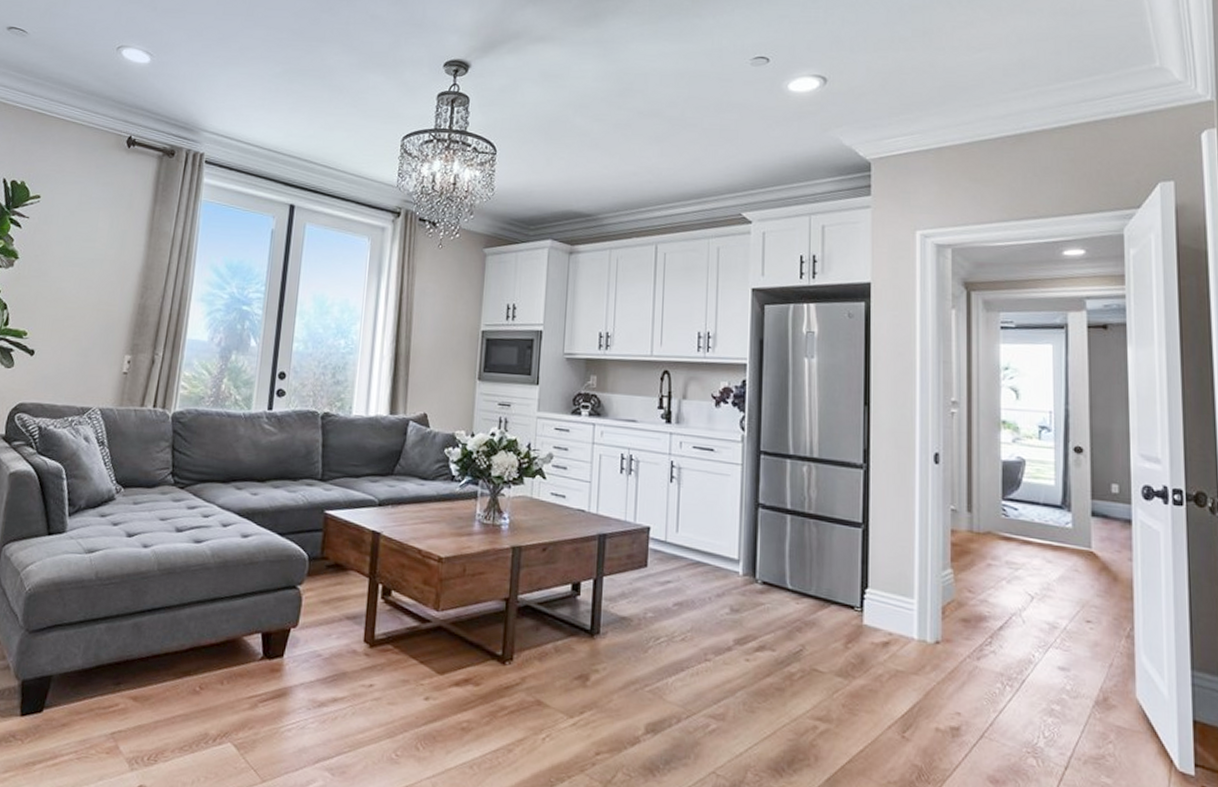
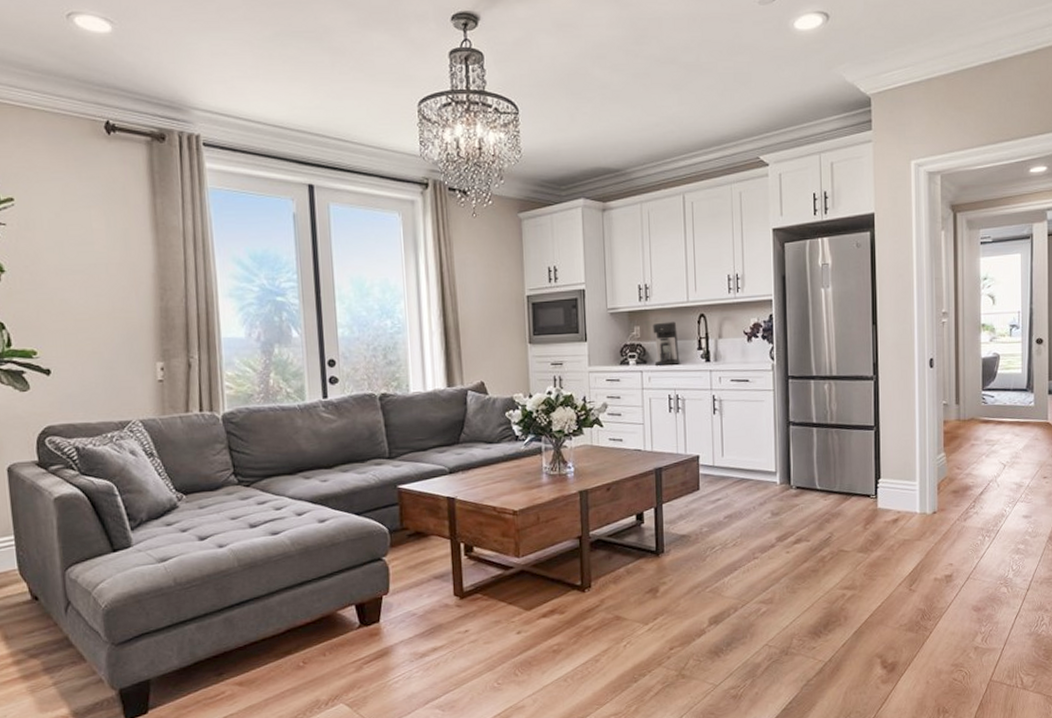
coffee maker: none [608,374,638,423] -> present [653,321,680,367]

